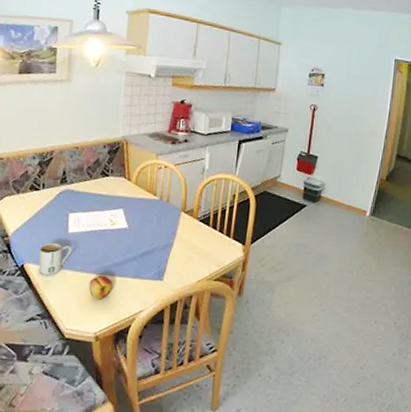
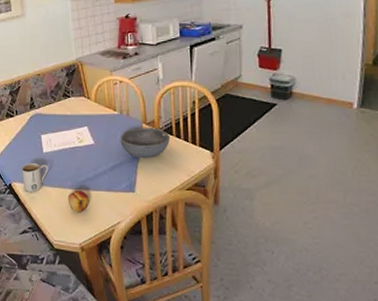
bowl: none [155,215,206,248] -> present [120,128,170,159]

